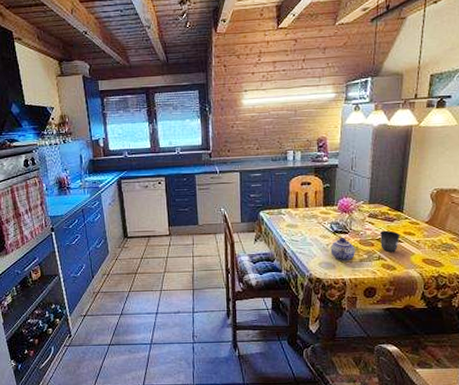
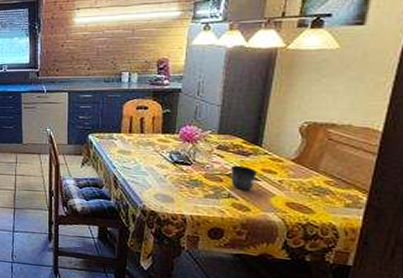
teapot: present [330,238,355,262] -> none [169,169,199,196]

